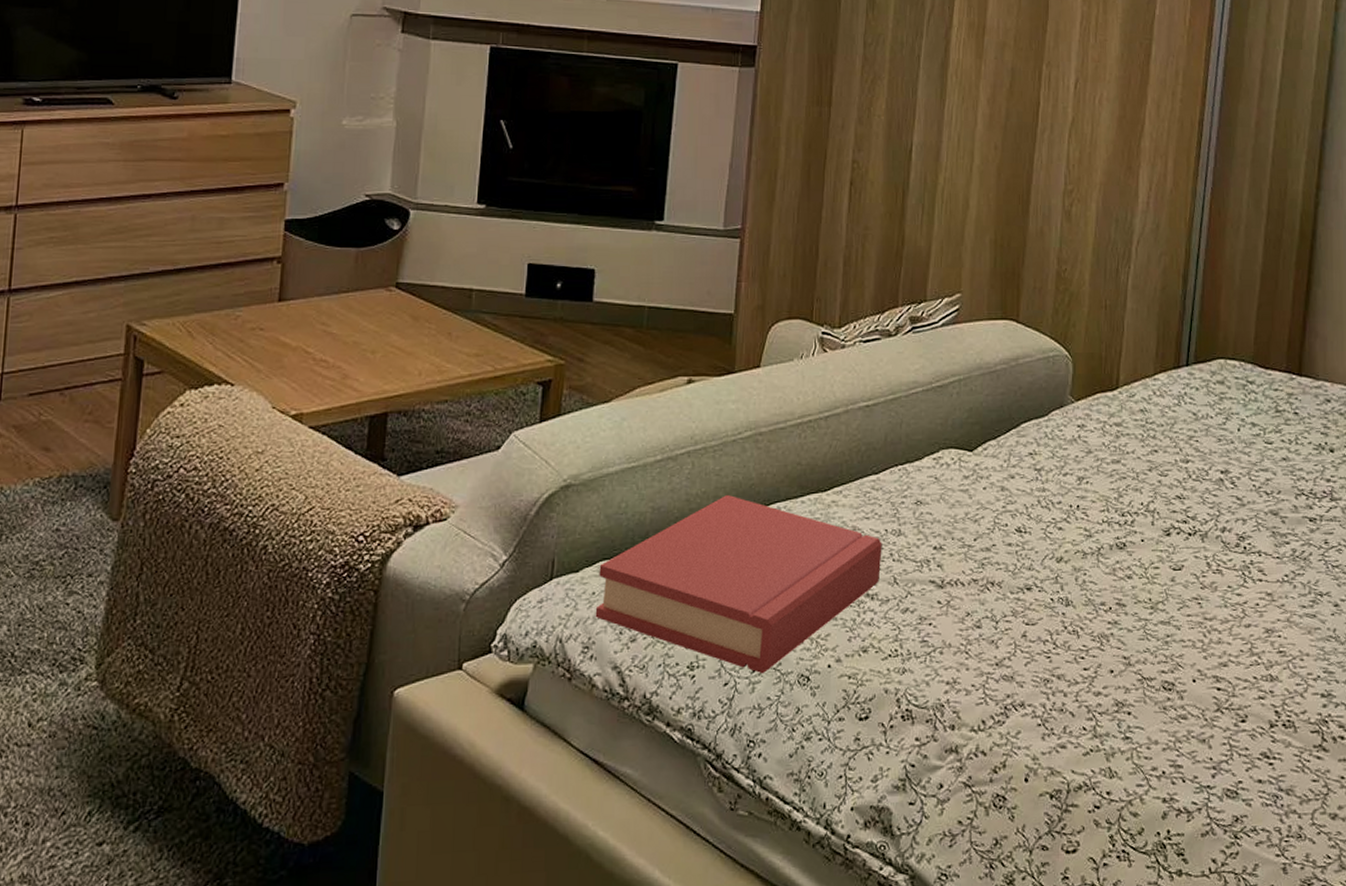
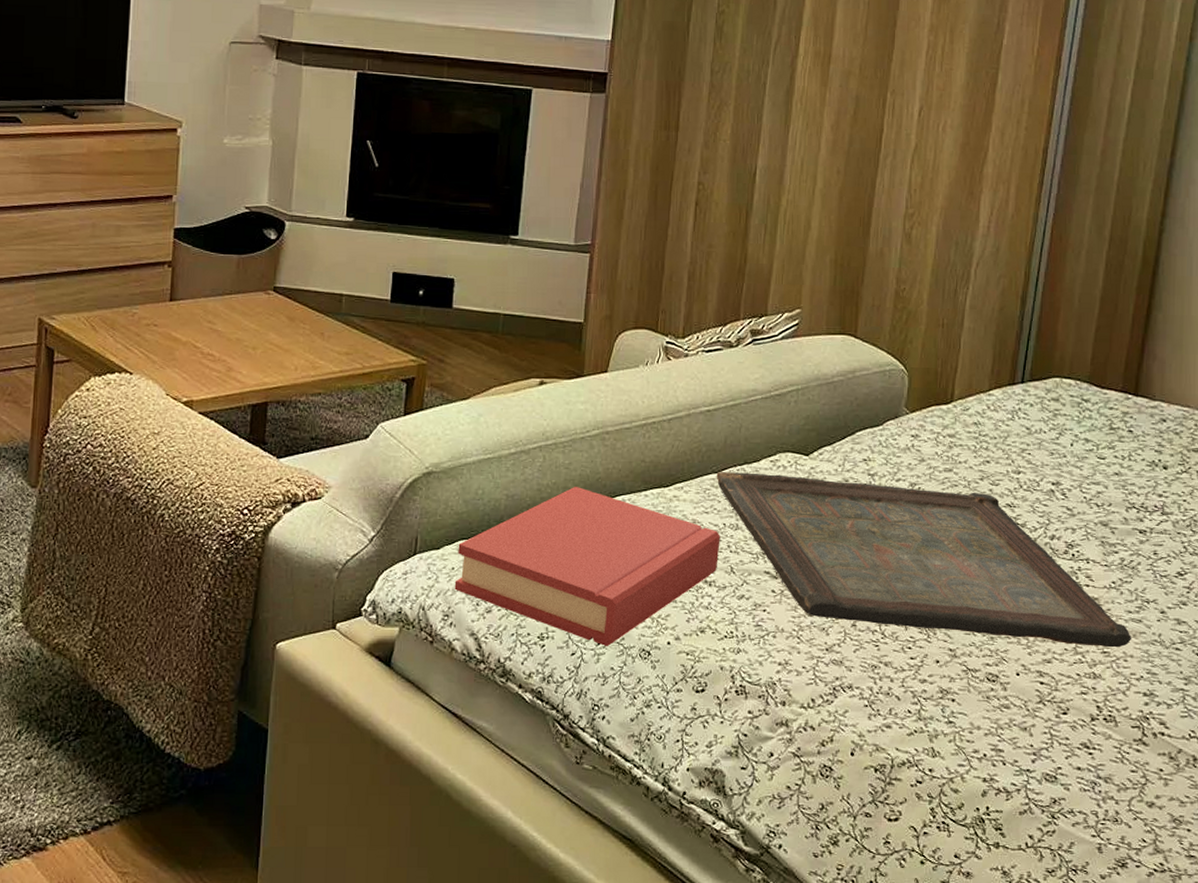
serving tray: none [876,472,1306,647] -> present [716,472,1131,648]

